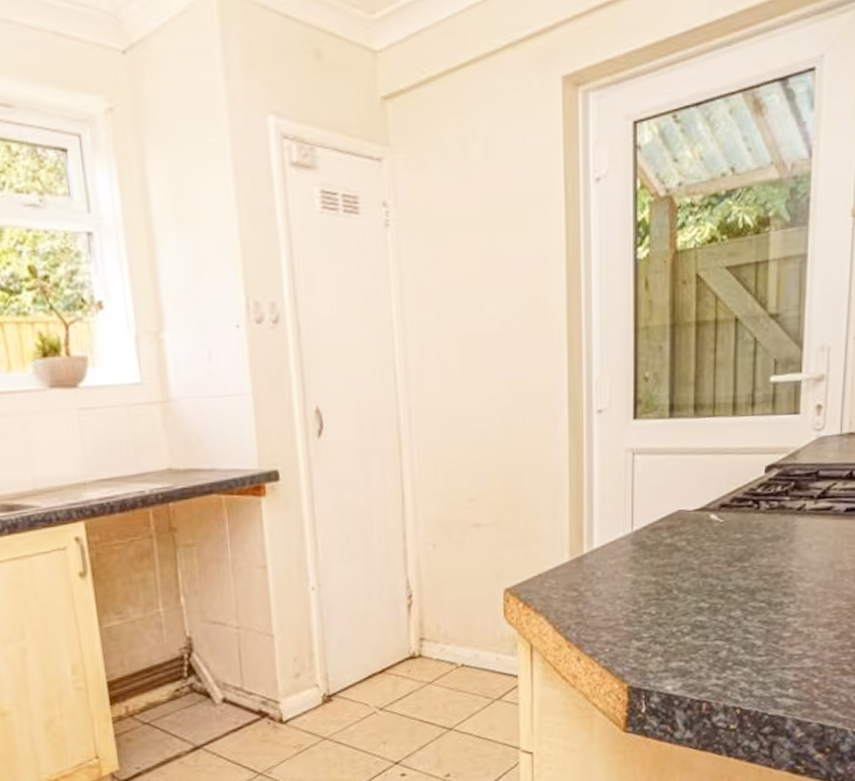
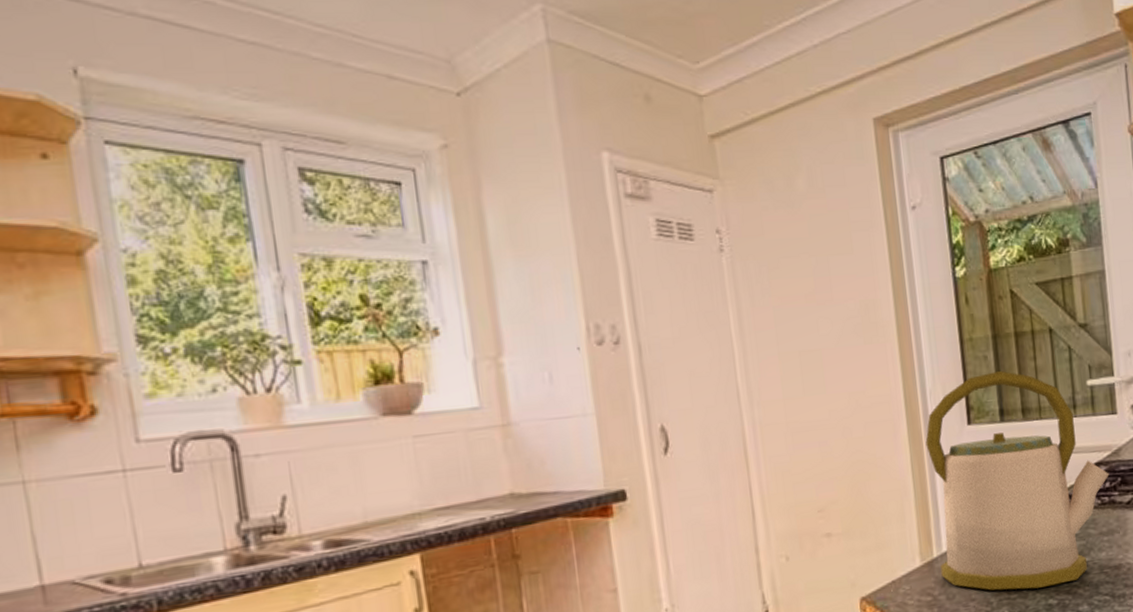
kettle: none [586,362,782,591] -> present [925,370,1109,591]

